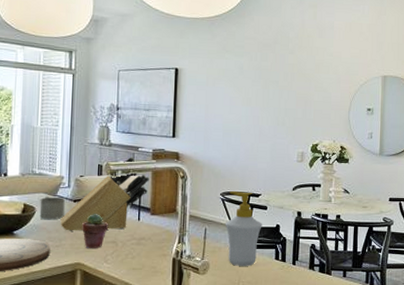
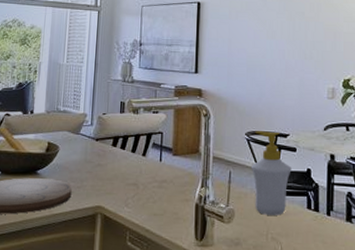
mug: present [39,196,66,219] -> none [62,134,89,159]
knife block: present [60,156,149,231] -> none [82,93,171,172]
potted succulent: present [82,214,109,248] -> none [103,153,130,191]

